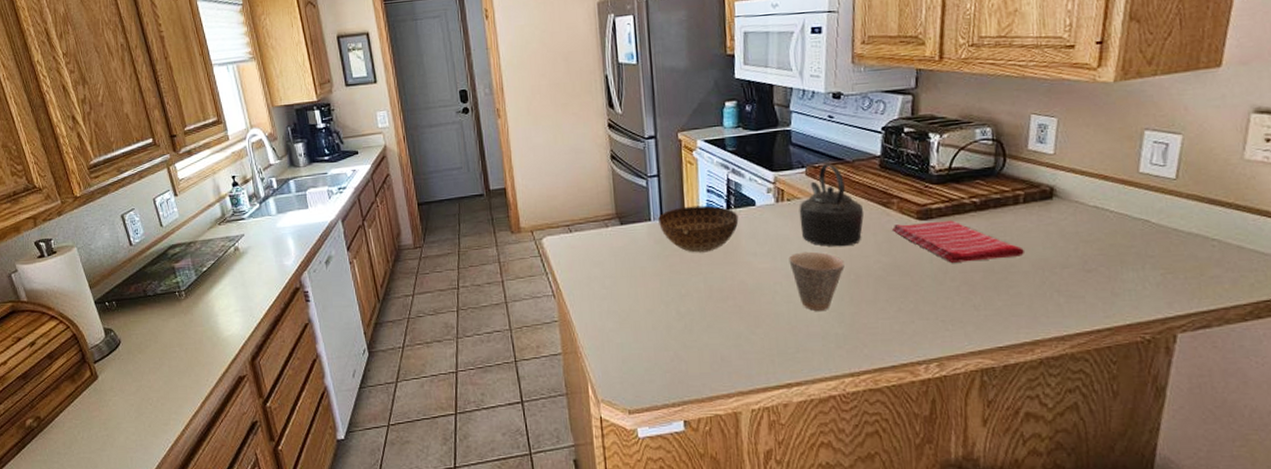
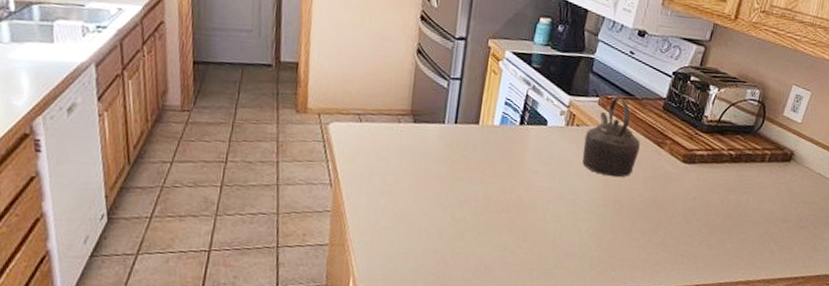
bowl: present [658,205,739,253] -> none [452,115,529,164]
cup: present [789,251,845,311] -> none [565,176,613,234]
dish towel: present [892,220,1026,263] -> none [660,164,759,208]

